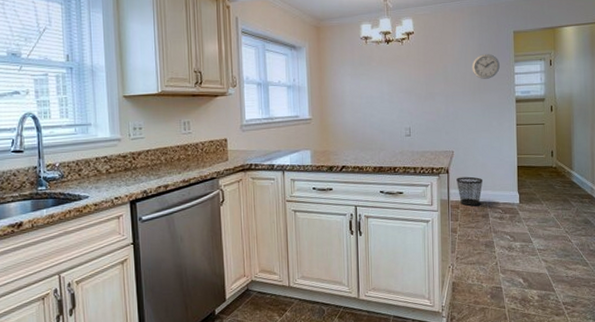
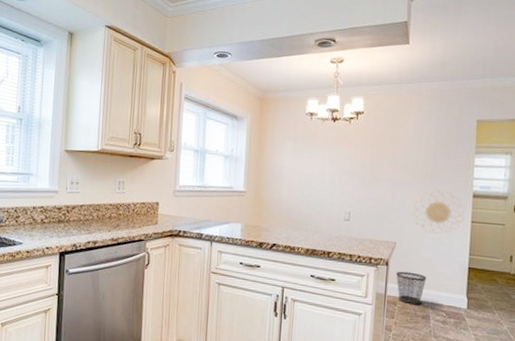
decorative wall piece: none [465,99,510,140] -> present [412,190,465,235]
wall clock: present [472,54,500,79] -> none [425,142,458,169]

